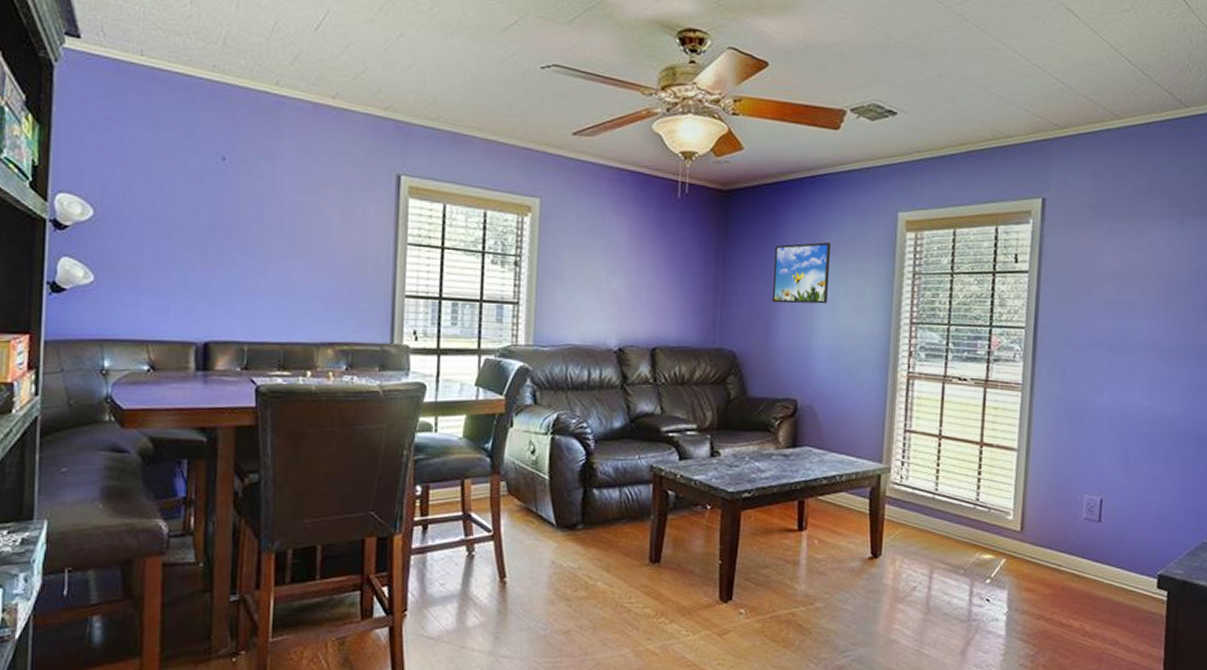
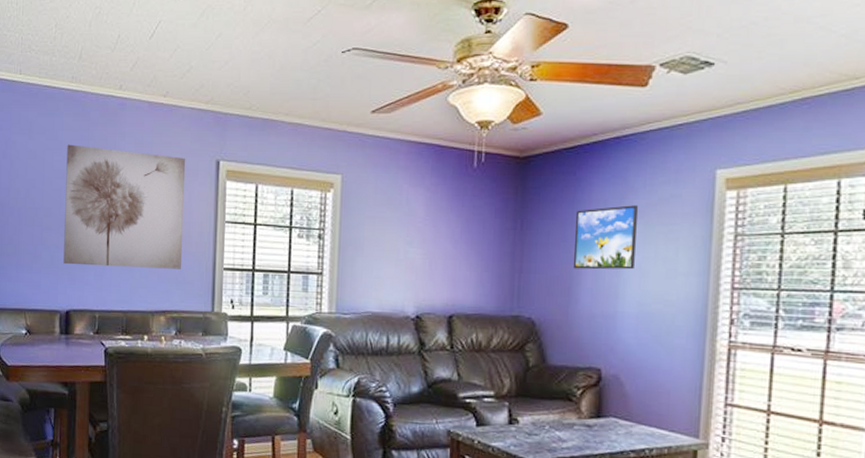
wall art: none [201,145,360,296] -> present [63,144,186,269]

